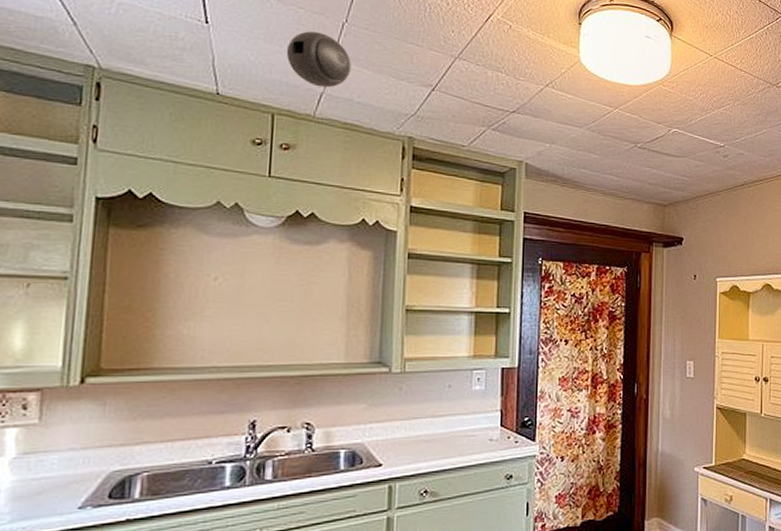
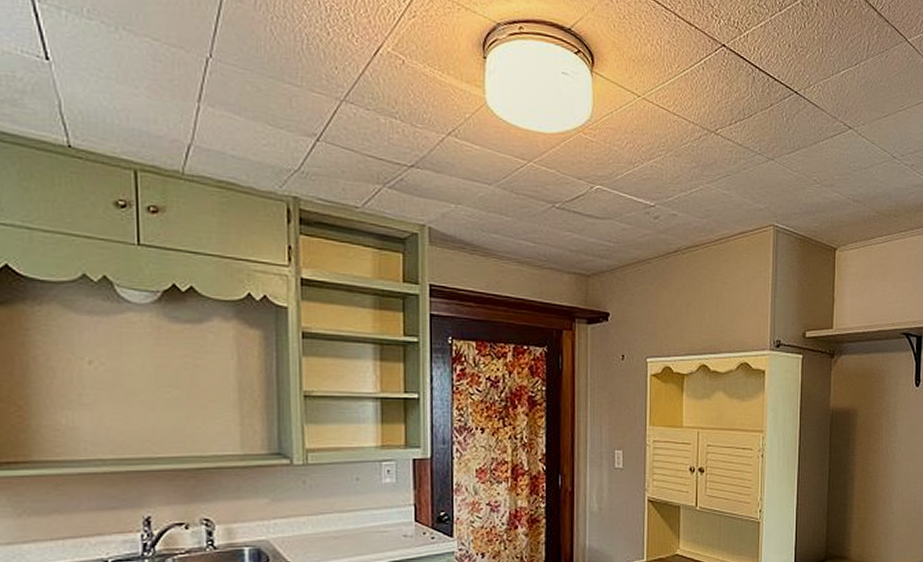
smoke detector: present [286,31,351,88] -> none [143,68,221,139]

